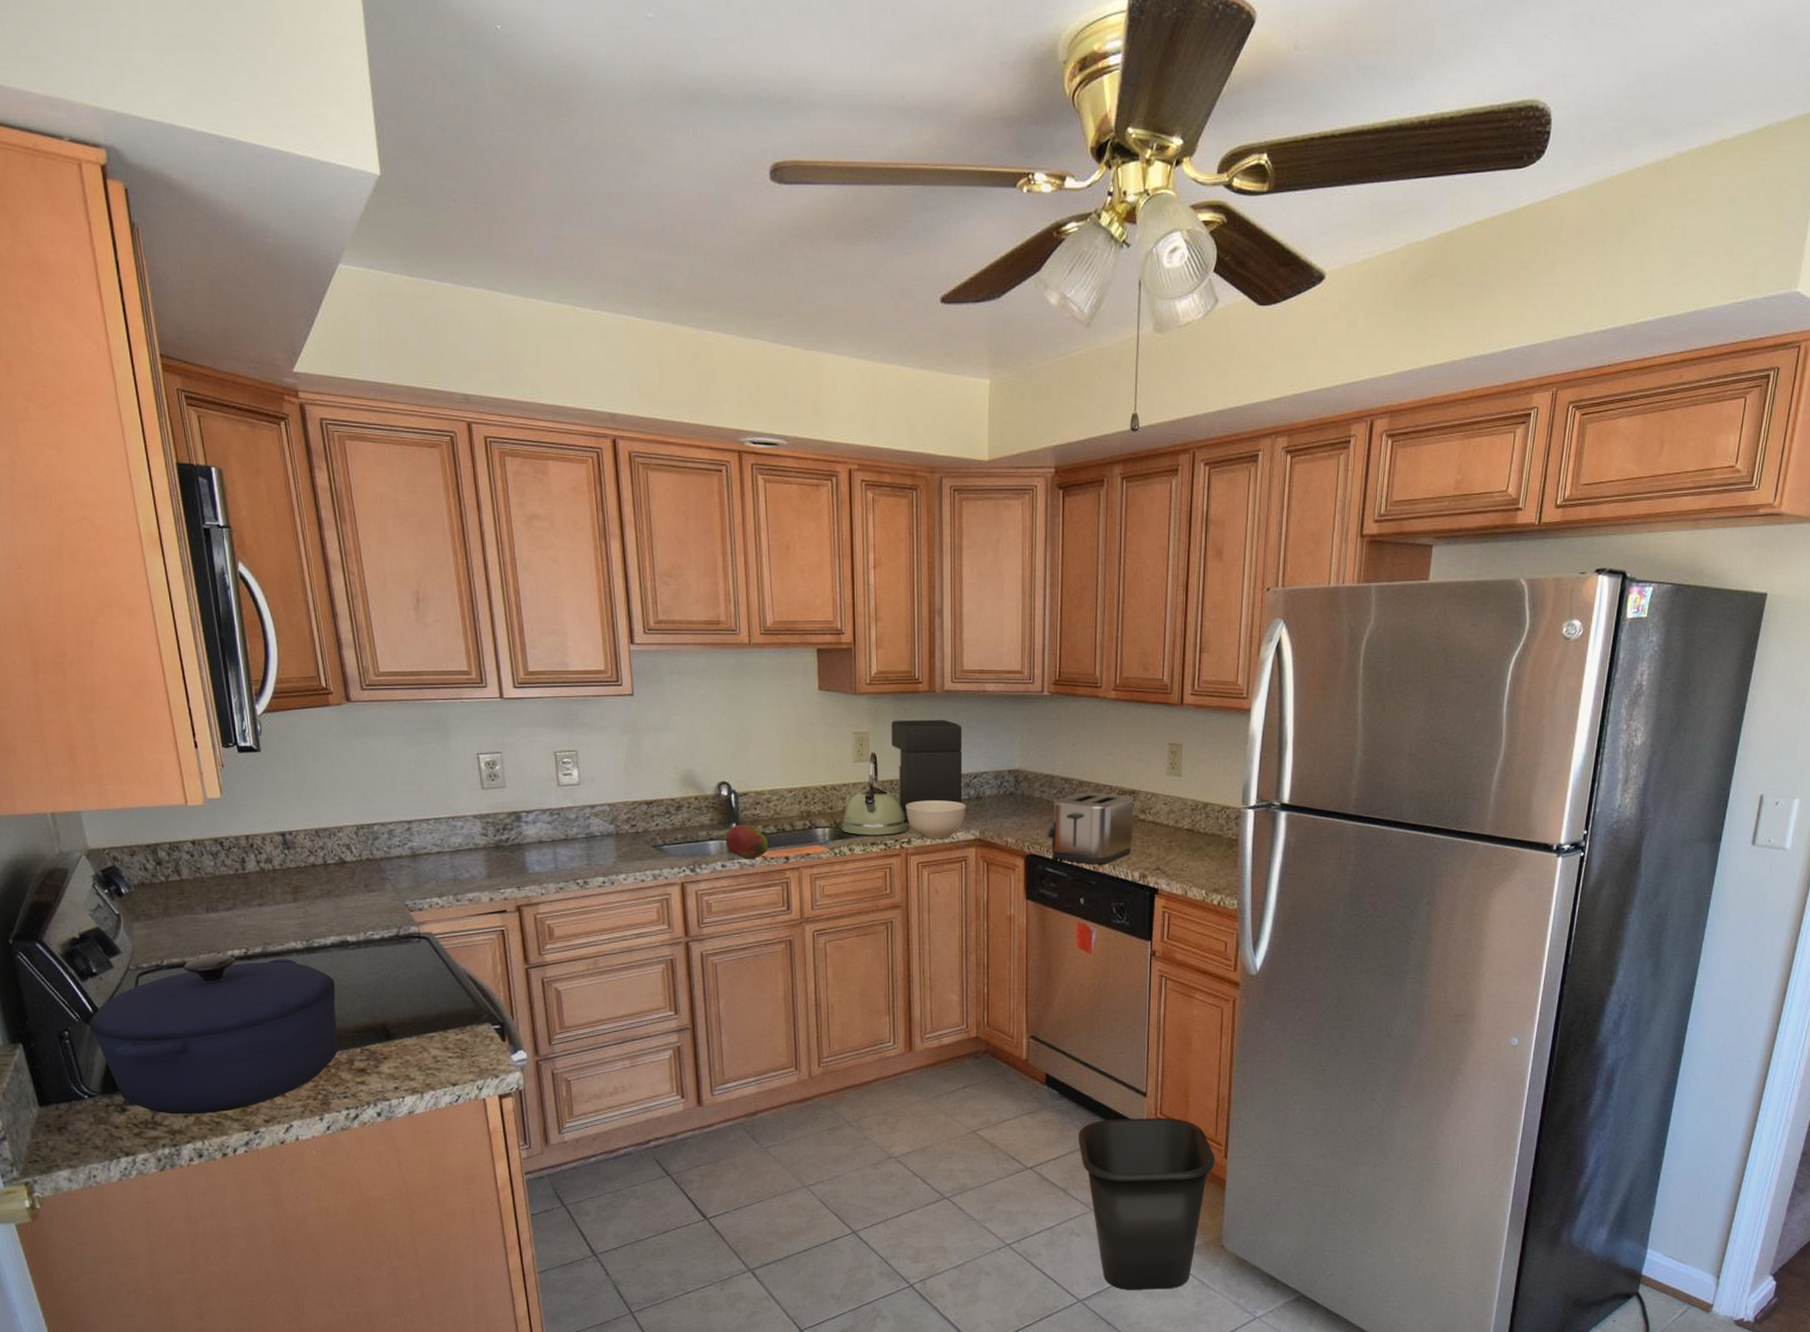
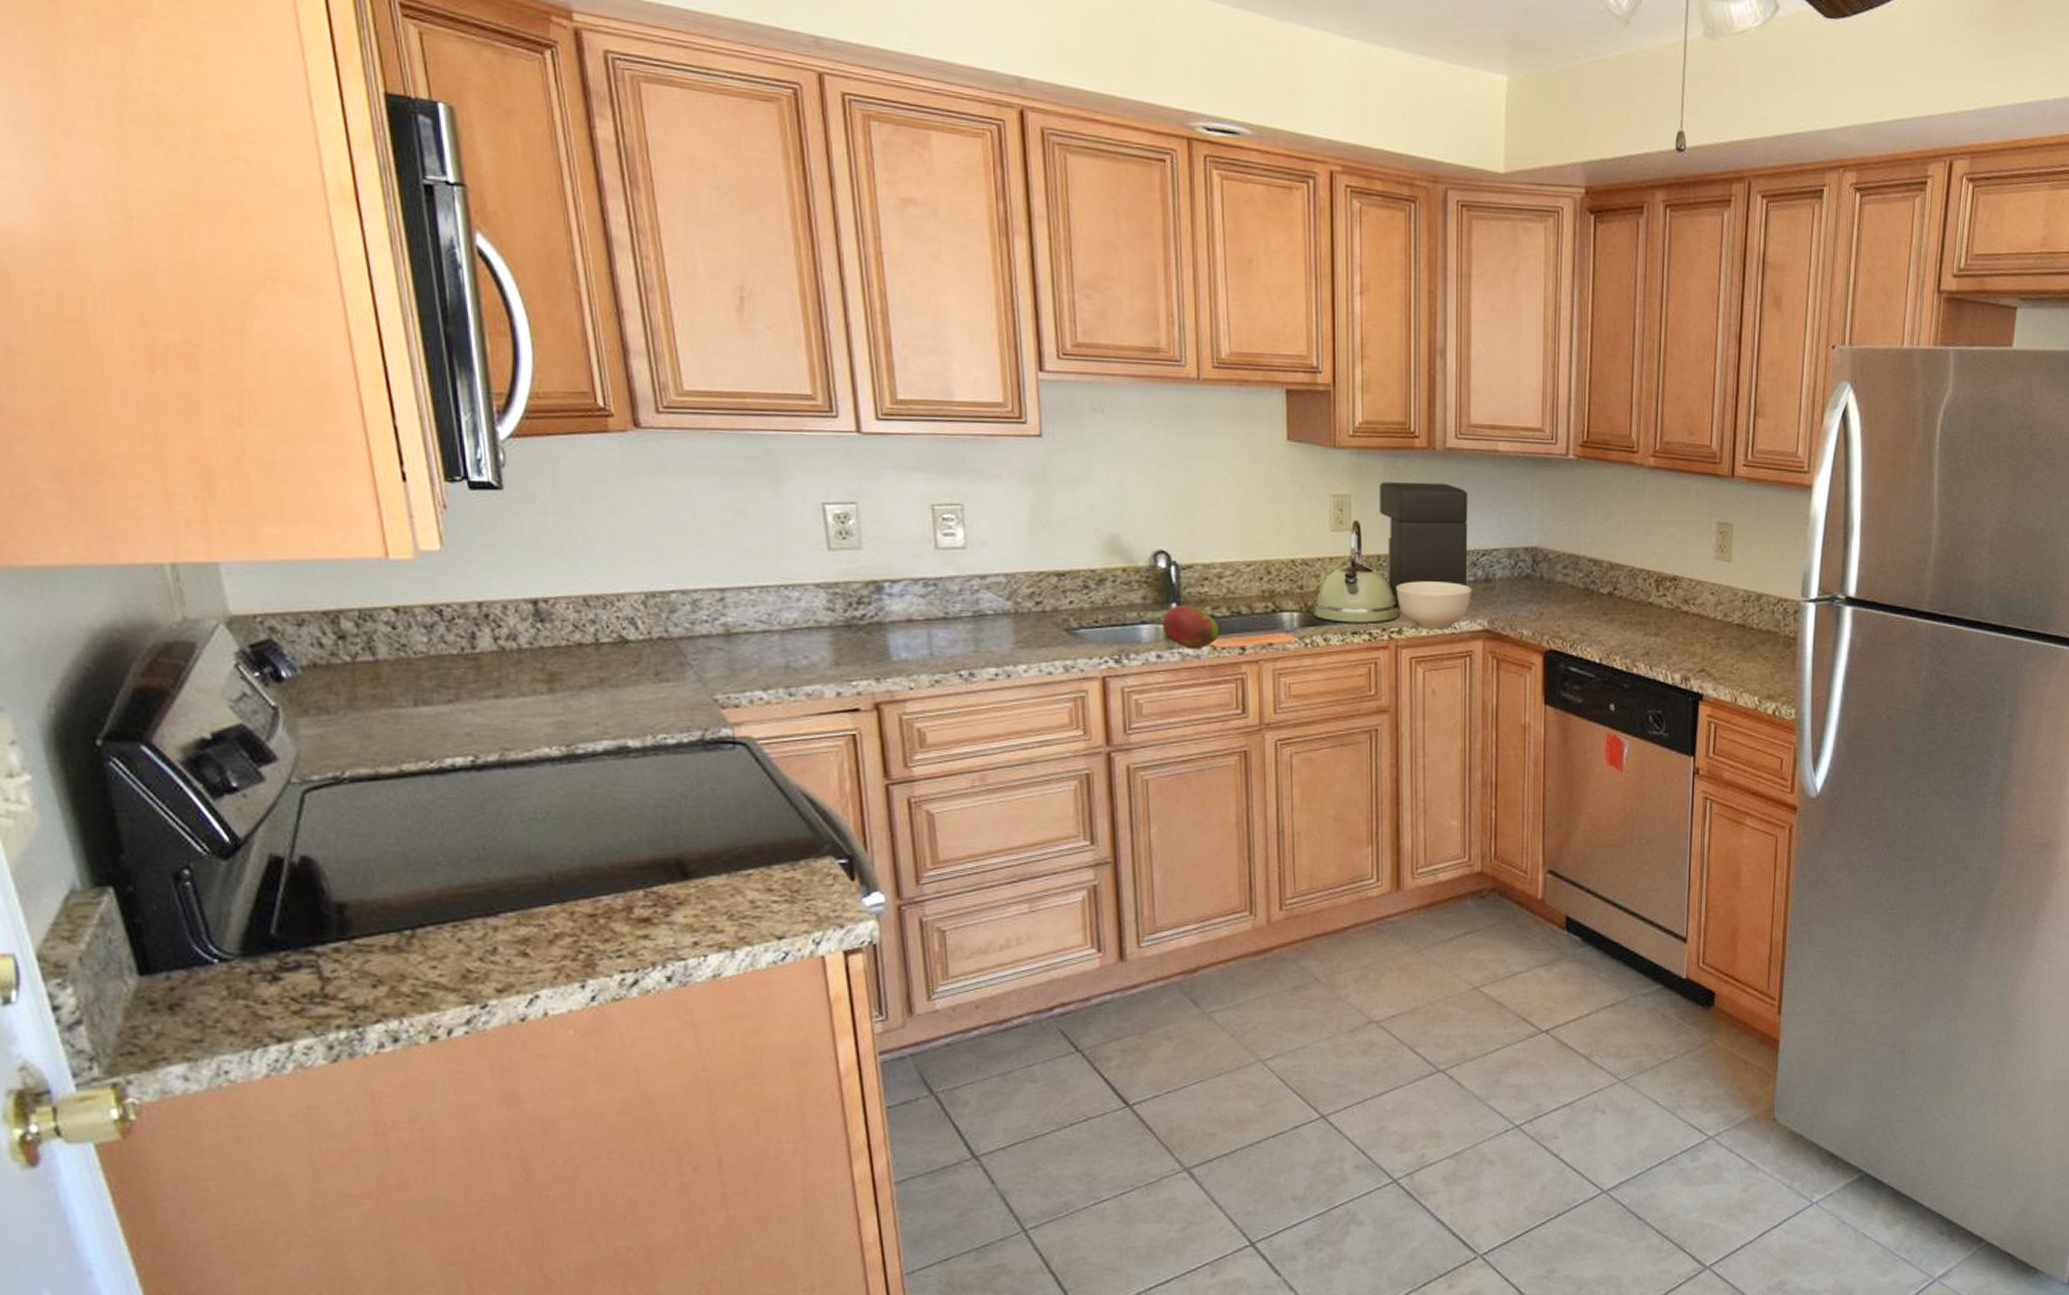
cooking pot: present [88,955,338,1114] -> none [223,764,610,984]
toaster: present [1047,792,1134,865] -> none [1571,576,1675,664]
waste bin: present [1078,1117,1215,1290] -> none [1604,967,1767,1176]

